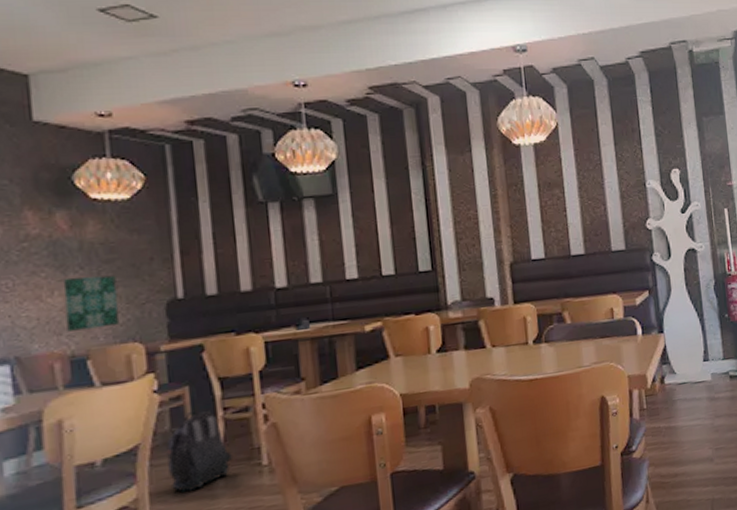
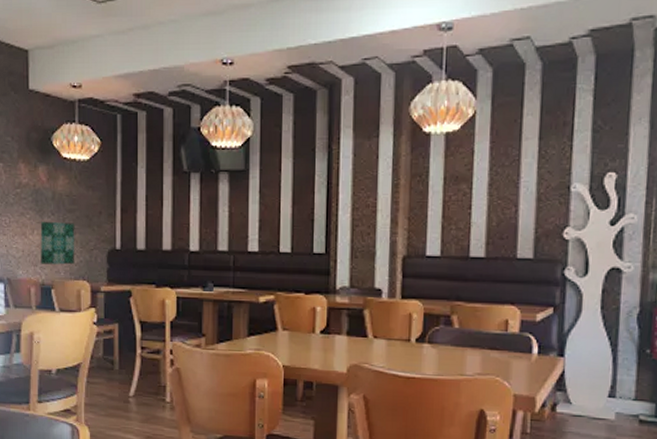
backpack: present [166,410,233,492] -> none [99,344,145,410]

